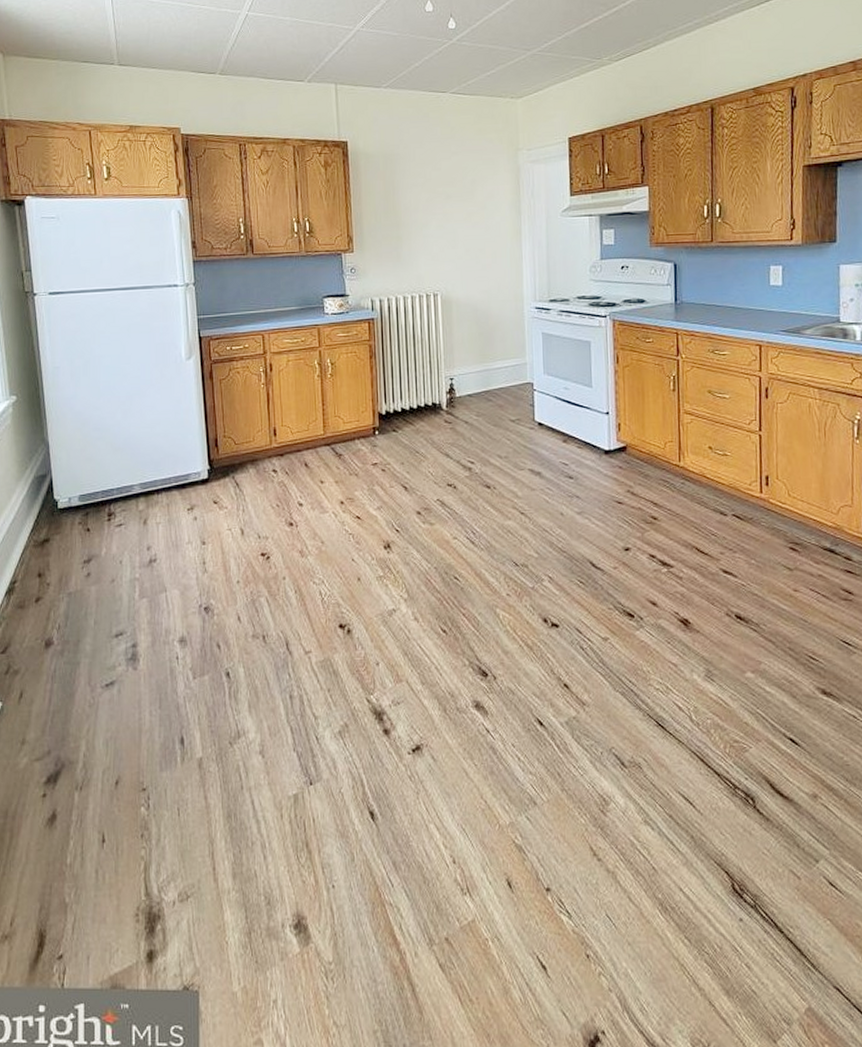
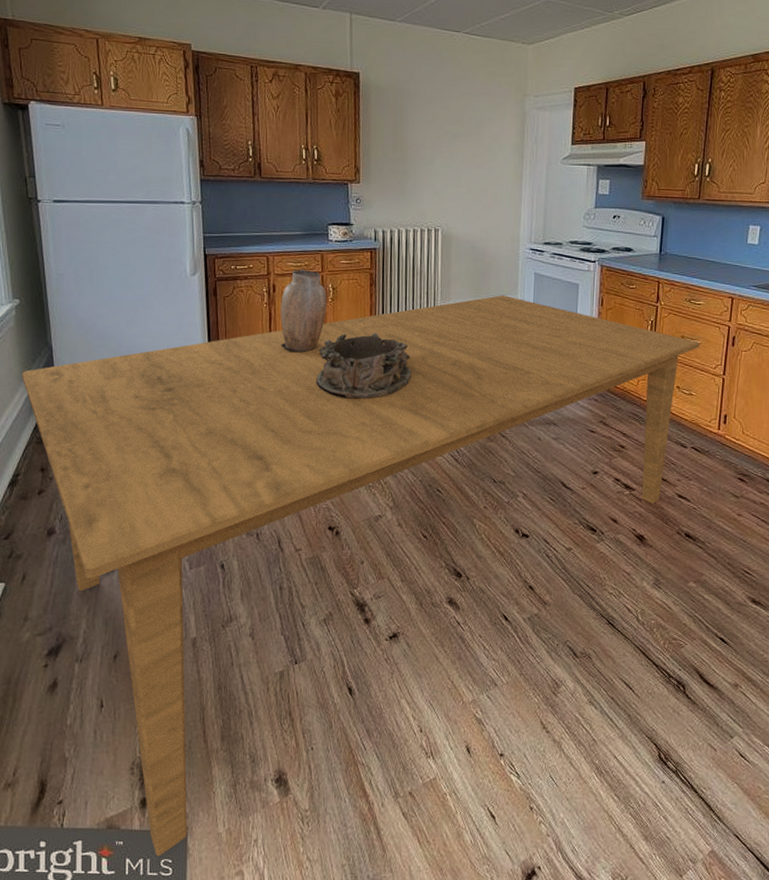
dining table: none [19,359,730,1022] -> present [22,295,701,857]
vase: none [278,345,326,434] -> present [280,268,327,353]
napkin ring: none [318,408,419,481] -> present [316,333,412,399]

